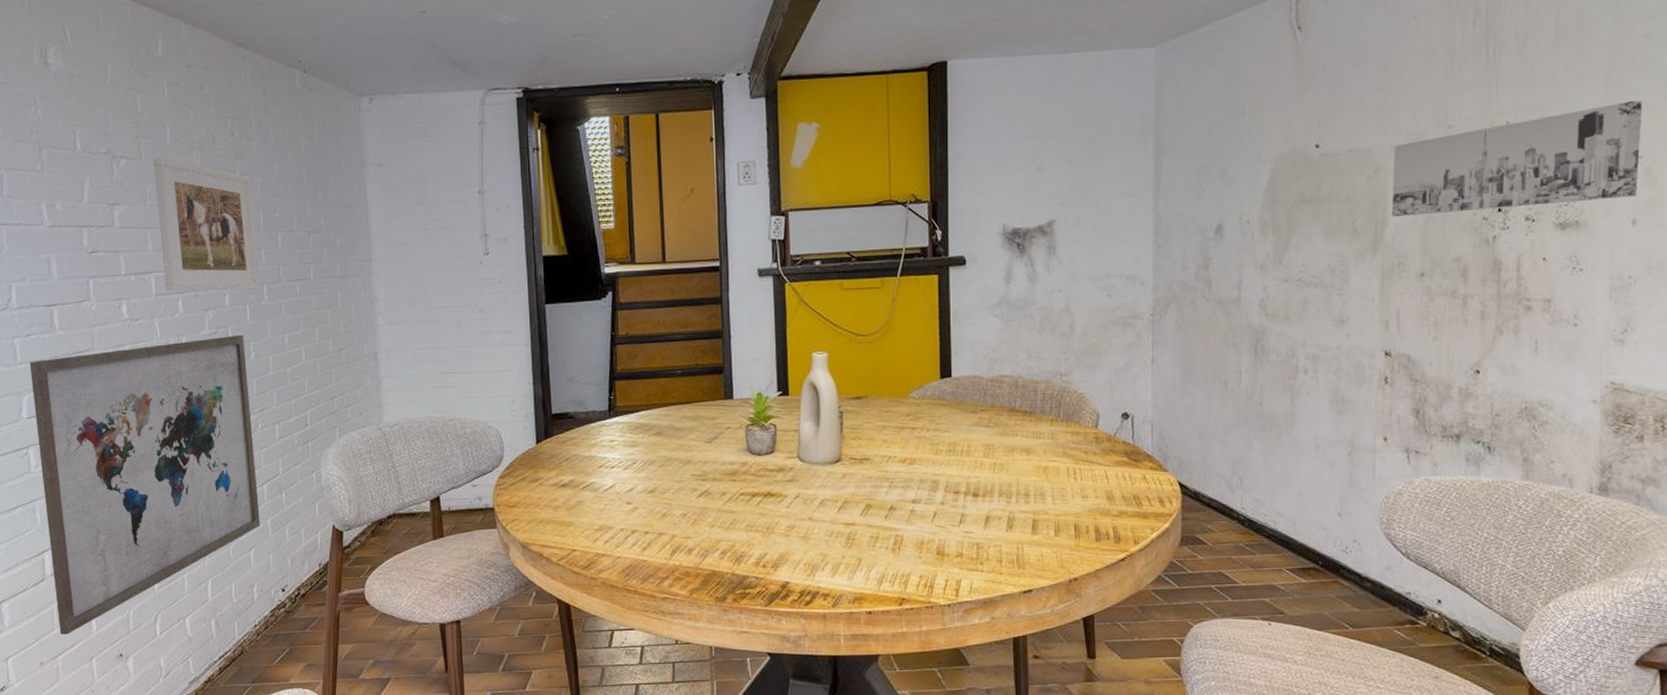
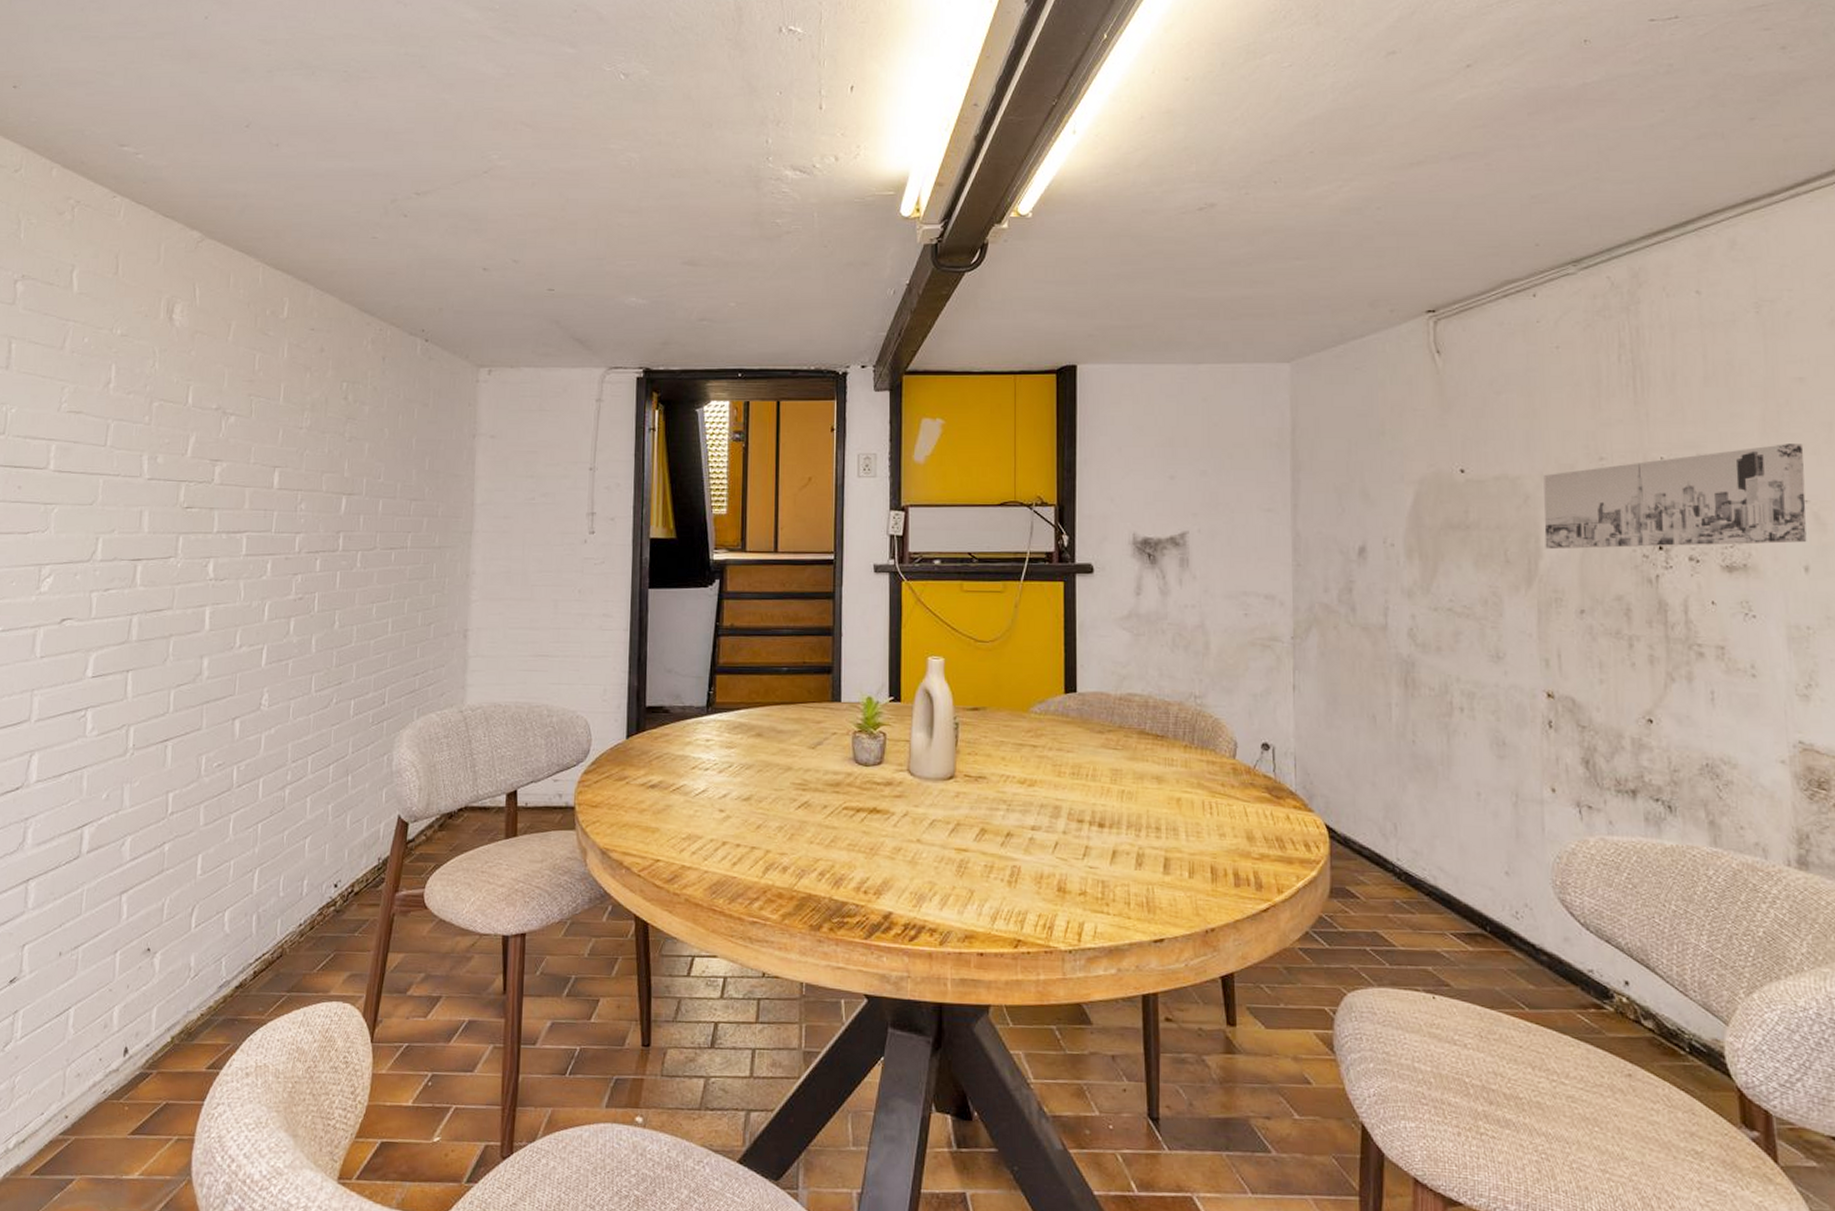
wall art: present [29,335,261,635] -> none [86,602,330,922]
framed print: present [153,157,259,292] -> none [256,416,359,555]

